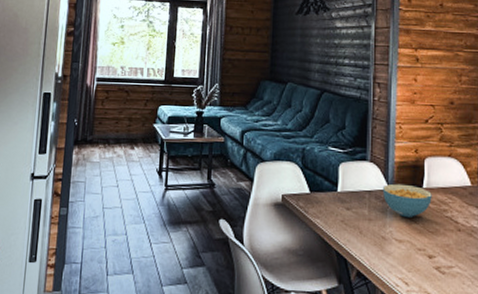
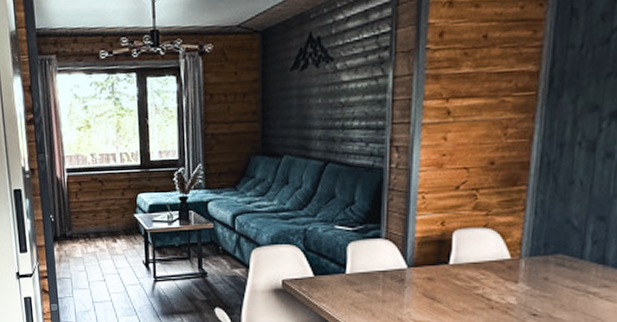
cereal bowl: present [383,183,432,218] -> none [400,261,460,298]

